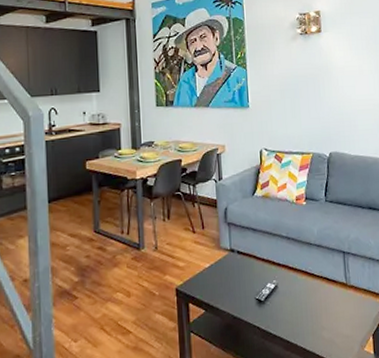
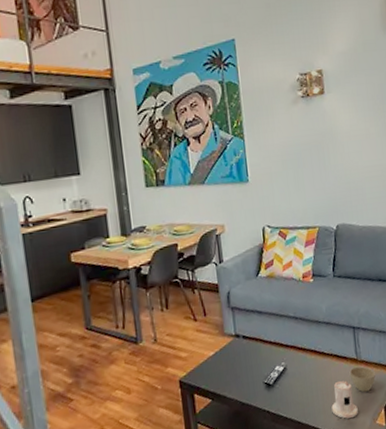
candle: none [320,303,346,343] -> present [331,380,358,419]
cup: none [338,291,364,318] -> present [349,366,376,393]

